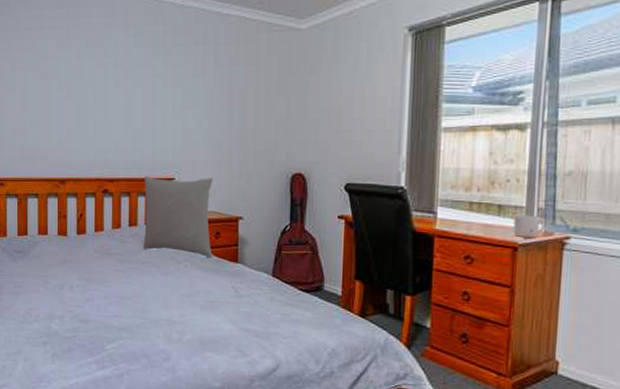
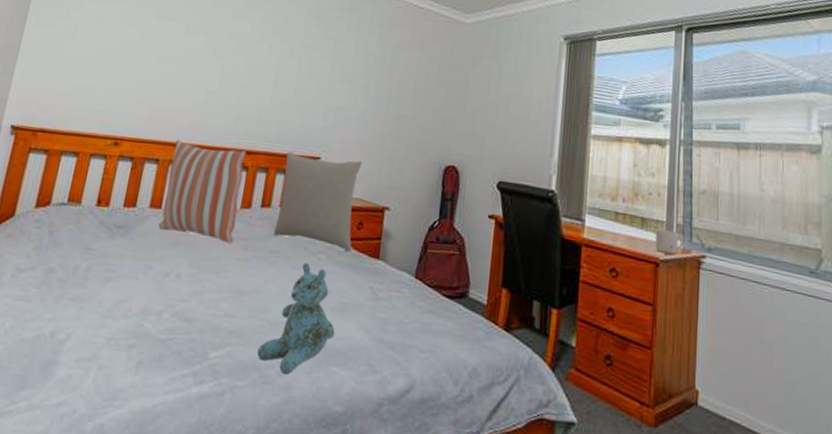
pillow: none [48,175,110,259] -> present [159,139,247,244]
stuffed bear: none [144,270,207,359] -> present [257,263,335,374]

